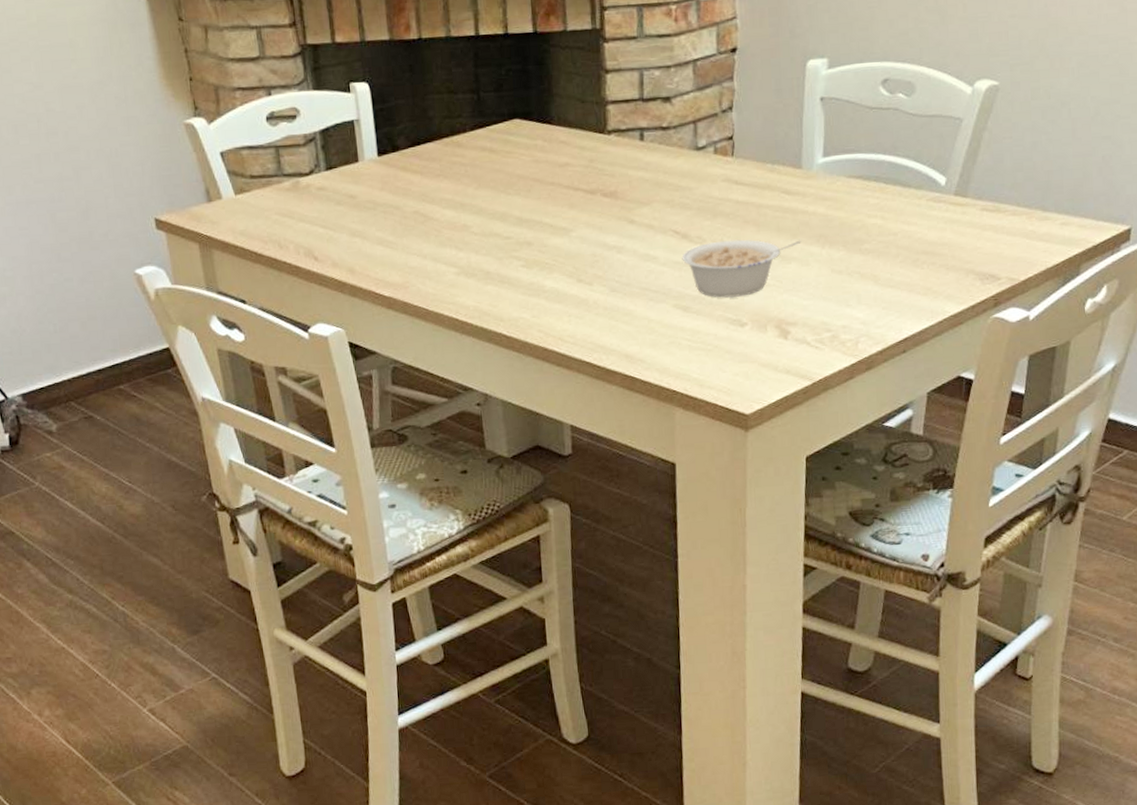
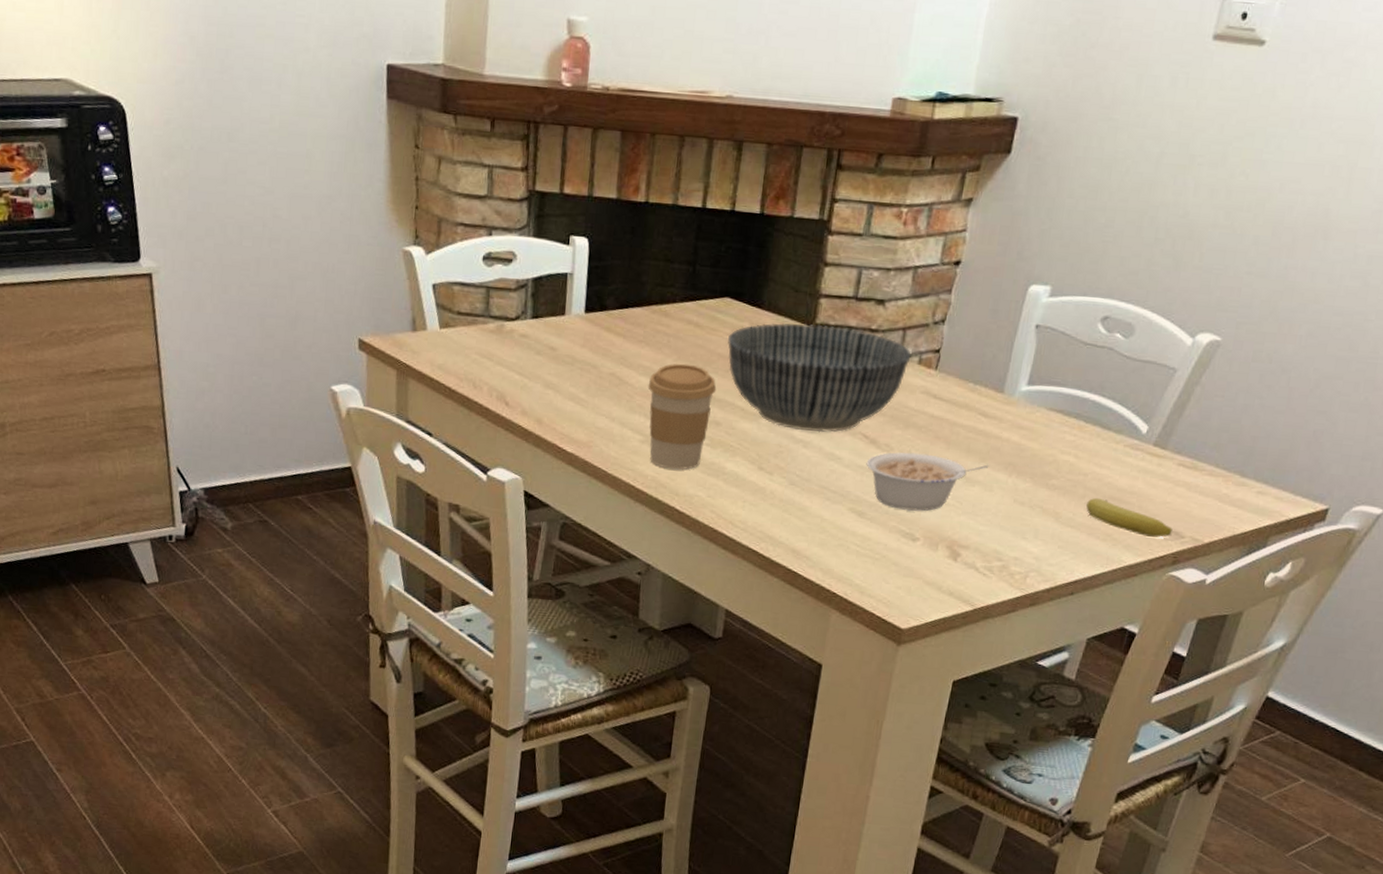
coffee cup: none [453,190,522,297] -> present [648,363,717,470]
bowl: none [524,129,706,237] -> present [728,323,911,433]
fruit: none [902,254,988,284] -> present [1086,497,1173,538]

